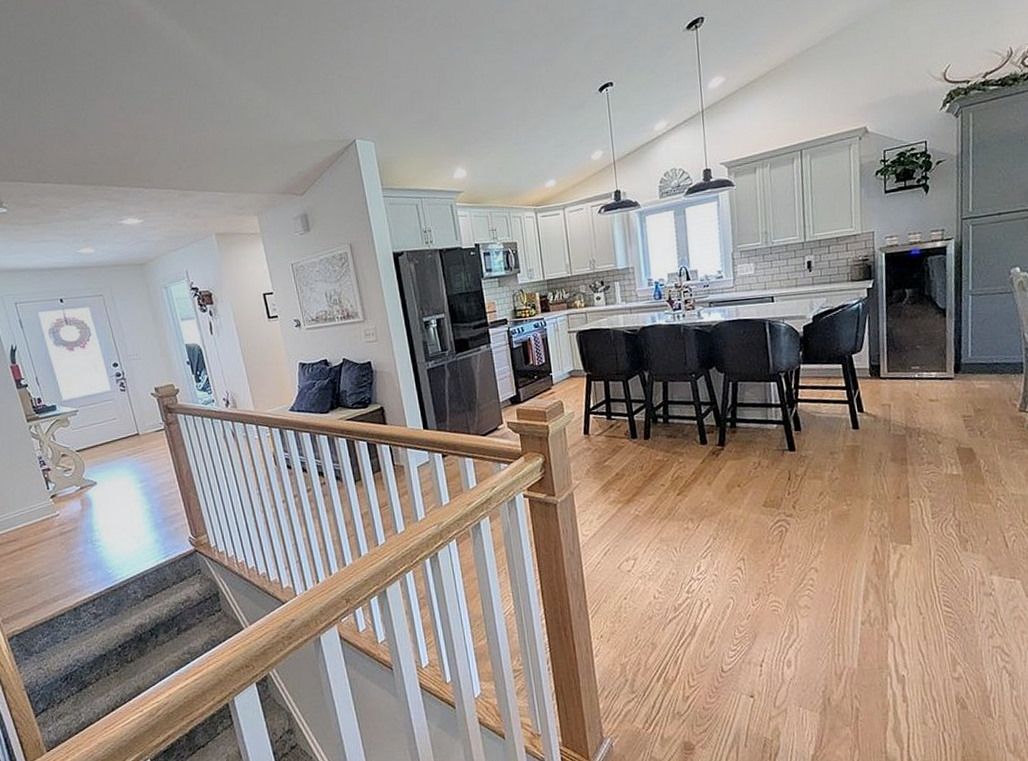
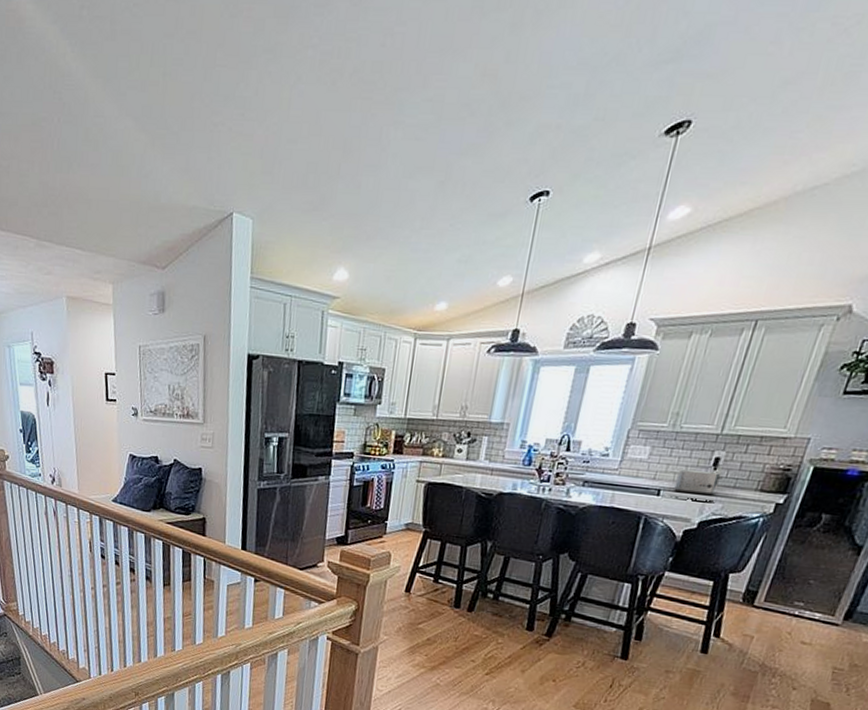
toaster: none [782,272,819,296] -> present [673,469,723,496]

